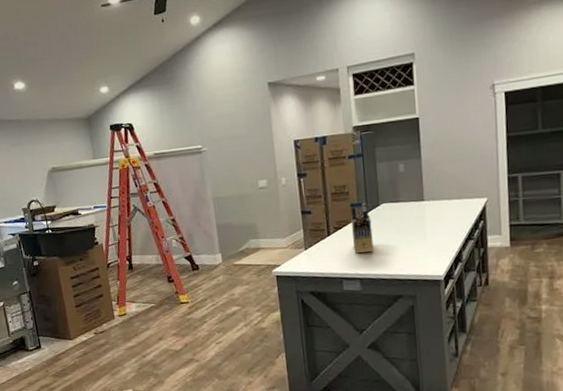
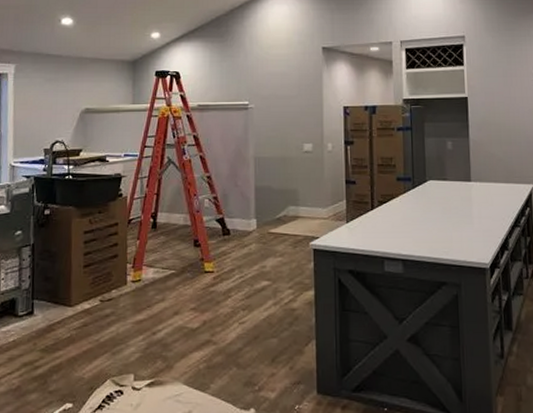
knife block: present [350,203,374,254] -> none [396,178,418,232]

